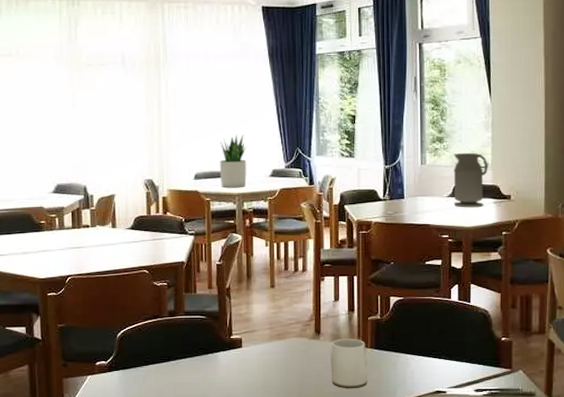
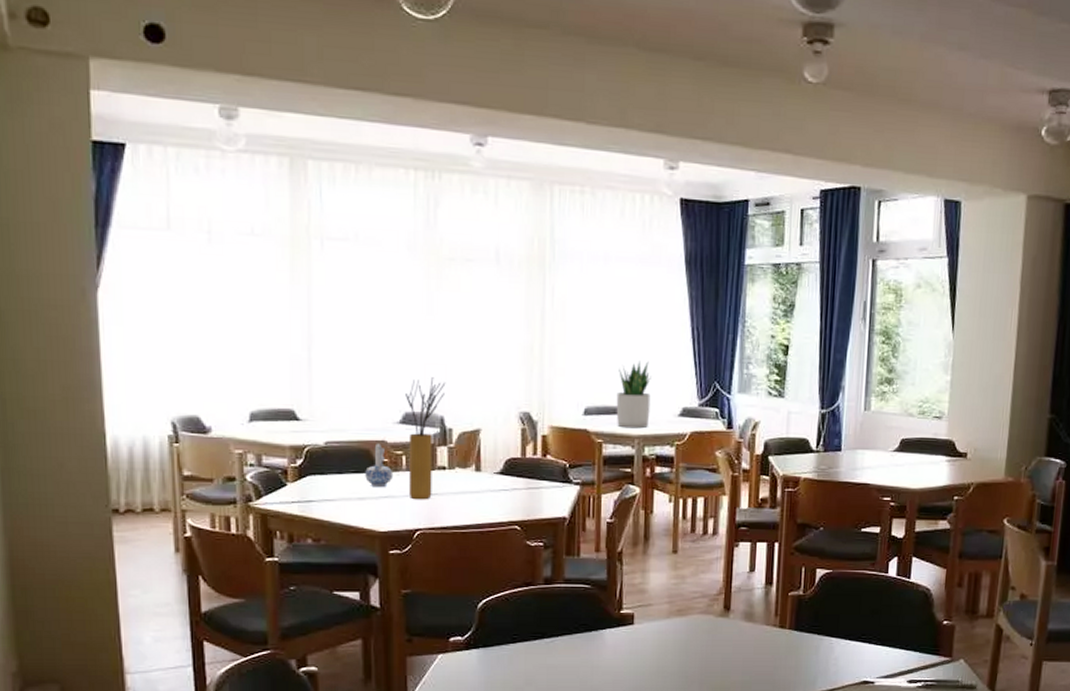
ceramic pitcher: none [28,209,49,243] -> present [365,443,394,487]
vase: none [57,156,87,251] -> present [406,377,446,499]
mug: present [331,338,367,388] -> none [740,616,785,676]
water jug: present [453,152,488,208] -> none [899,398,944,466]

